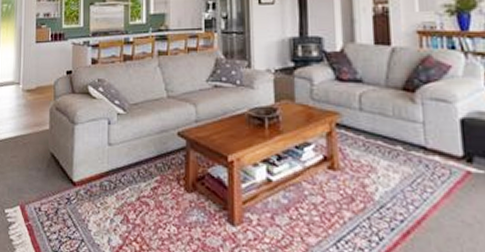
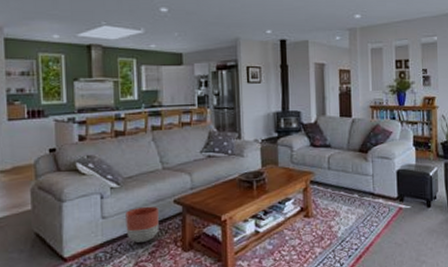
planter: none [130,136,162,176] -> present [125,206,159,242]

